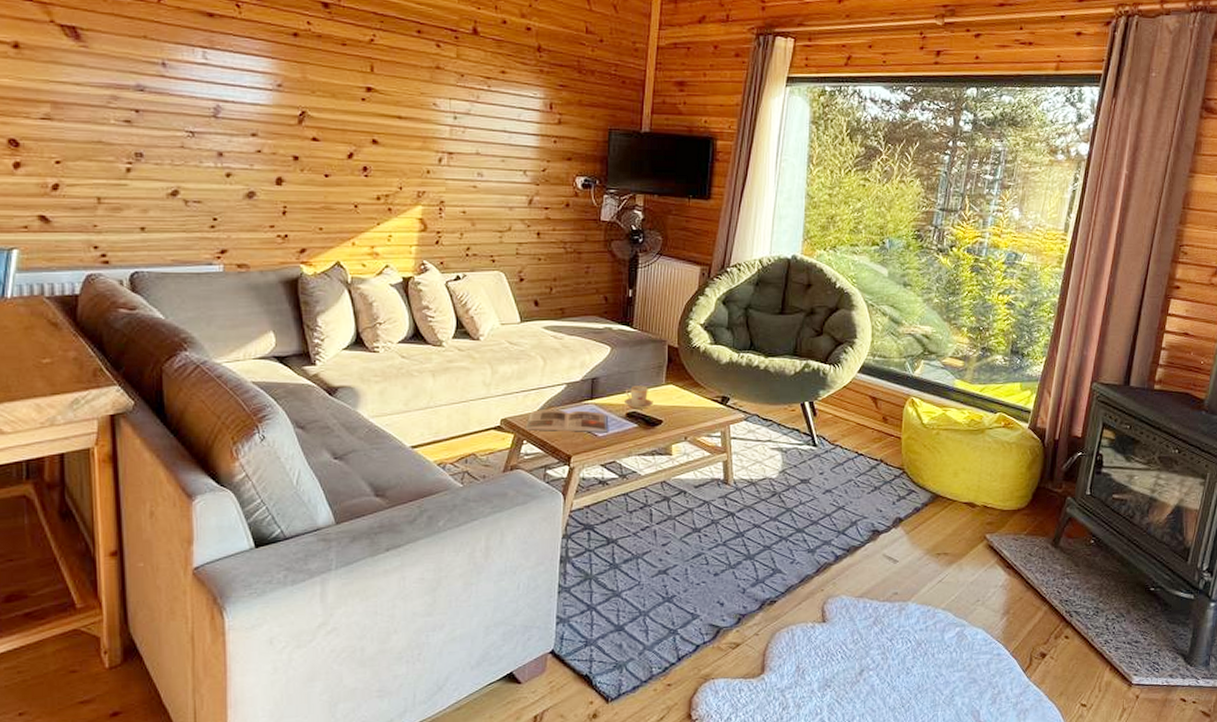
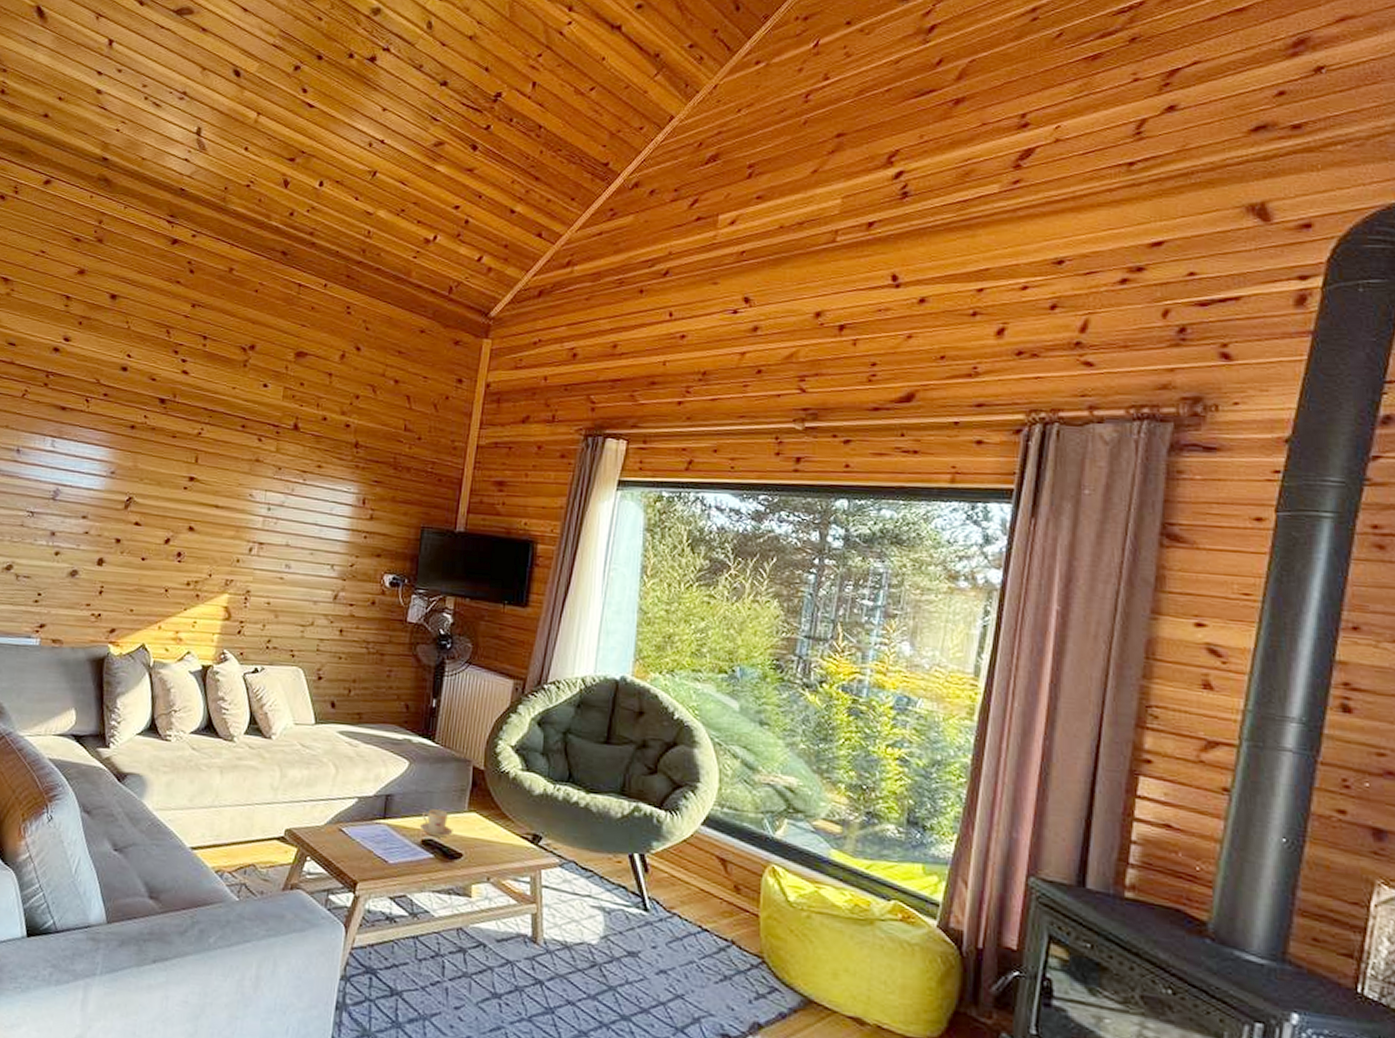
magazine: present [526,409,608,433] -> none [311,824,401,860]

